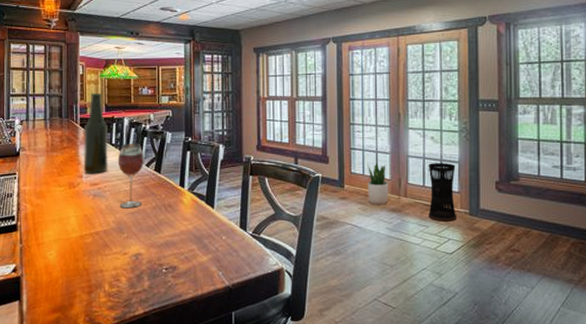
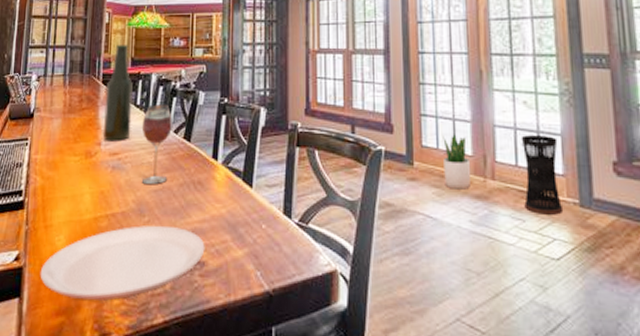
plate: none [36,240,176,300] -> present [40,225,205,301]

